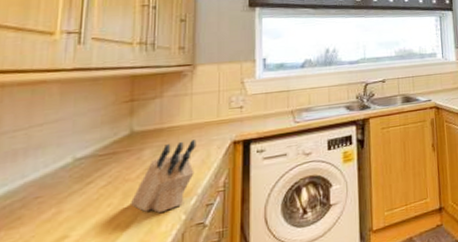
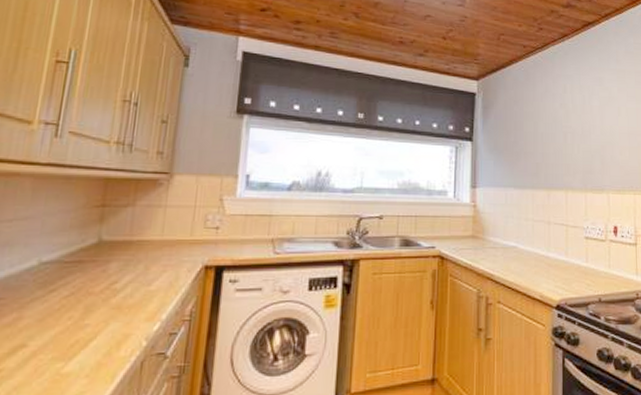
knife block: present [131,139,197,214] -> none [92,258,166,336]

